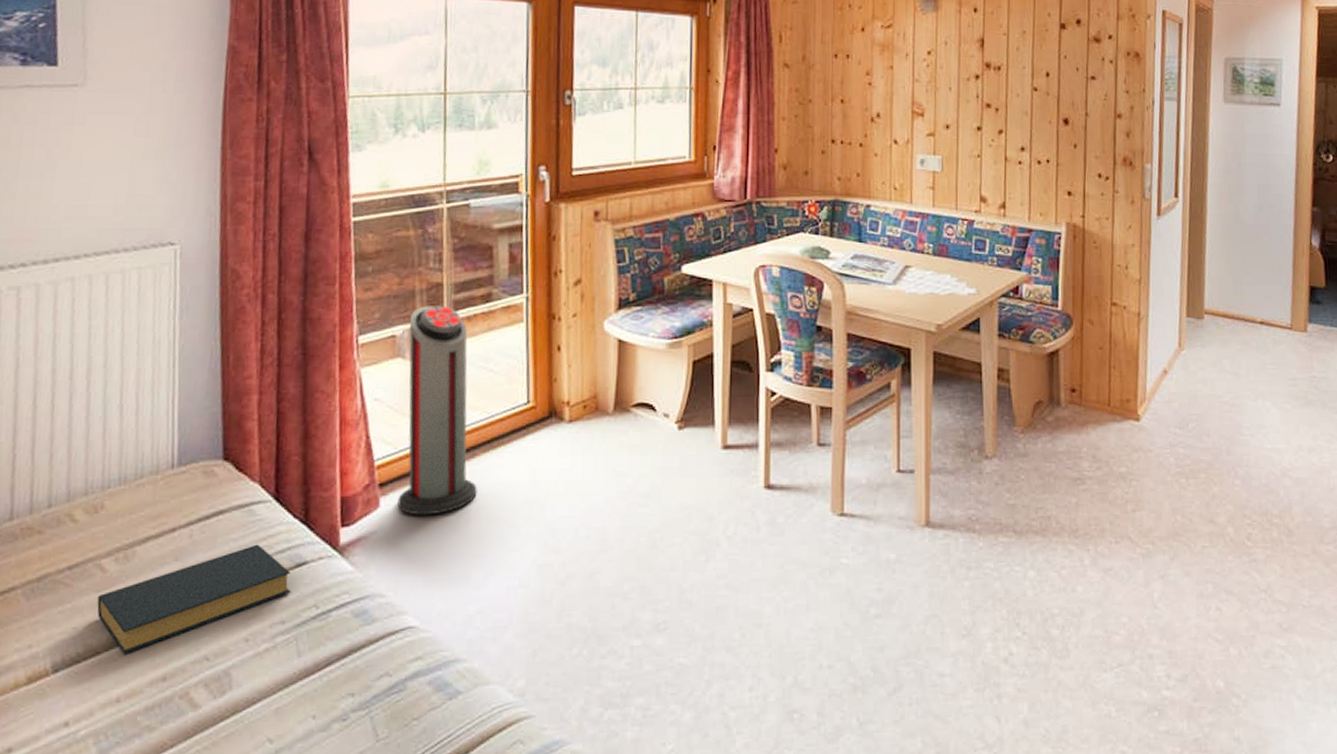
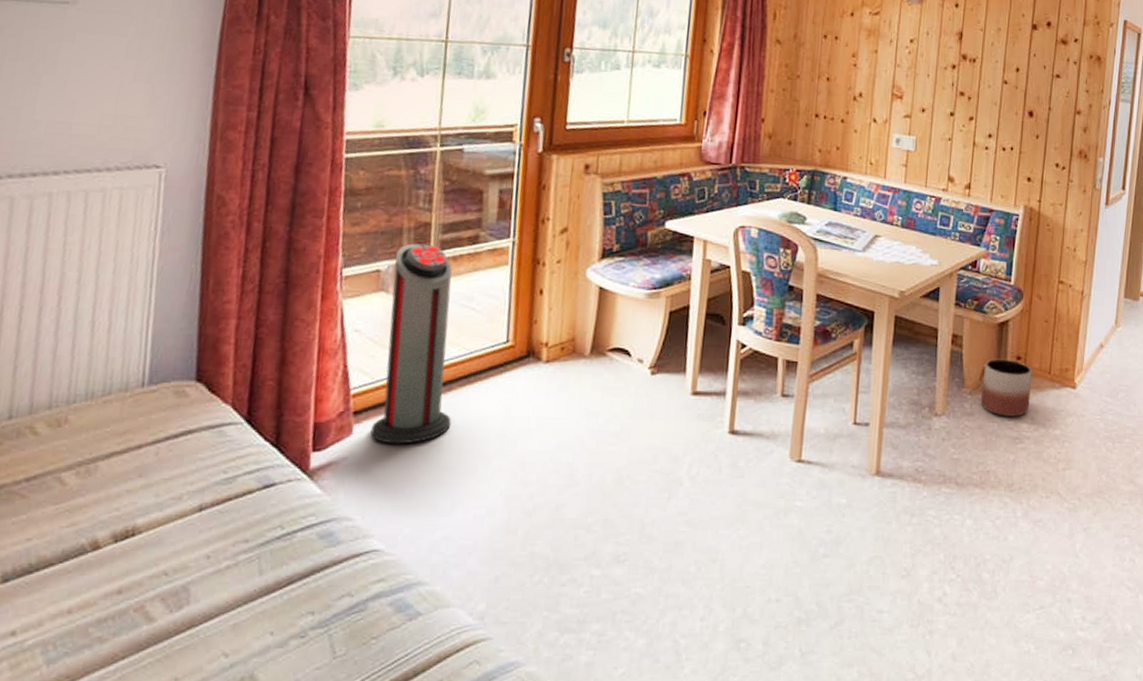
hardback book: present [96,544,291,654] -> none [53,464,258,566]
planter: none [1034,392,1090,455] -> present [980,358,1032,417]

